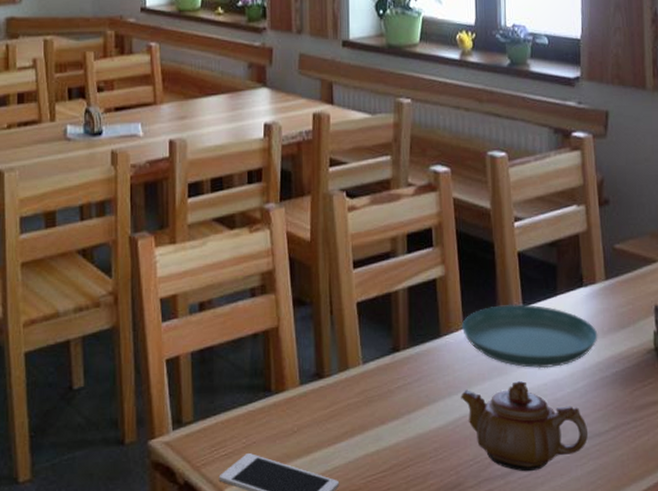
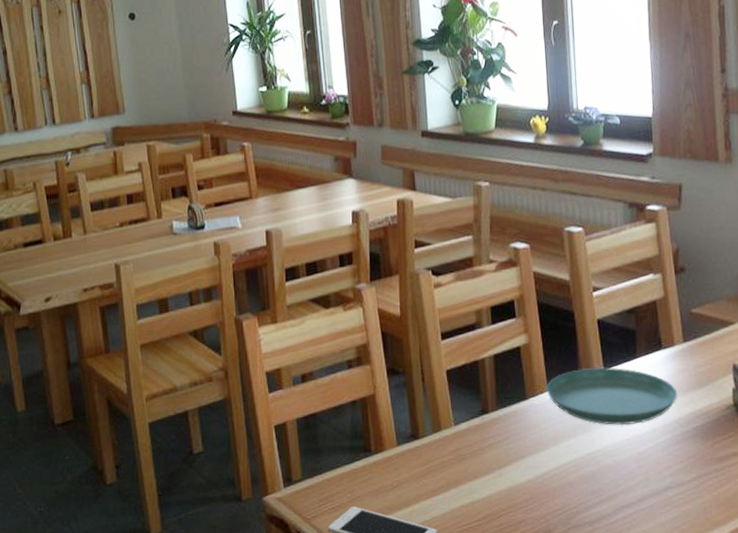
teapot: present [461,381,589,472] -> none [548,437,672,519]

